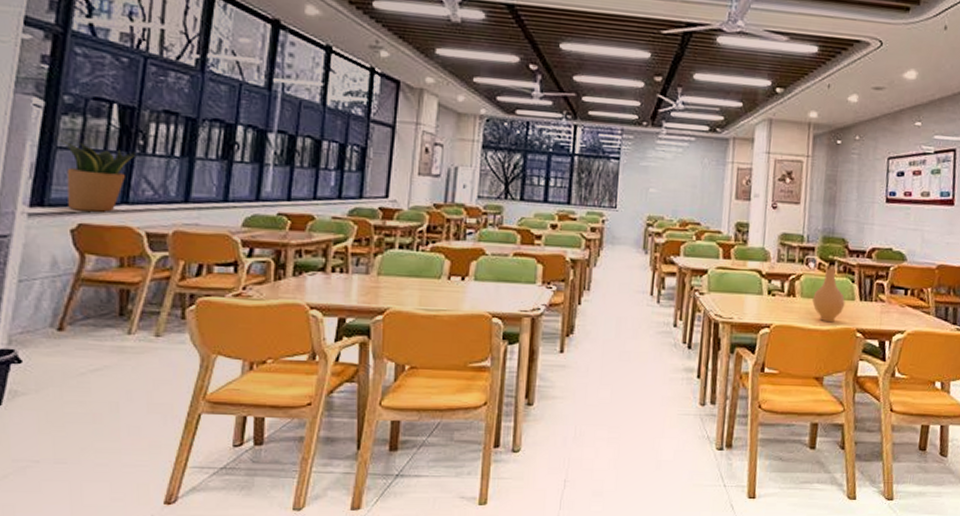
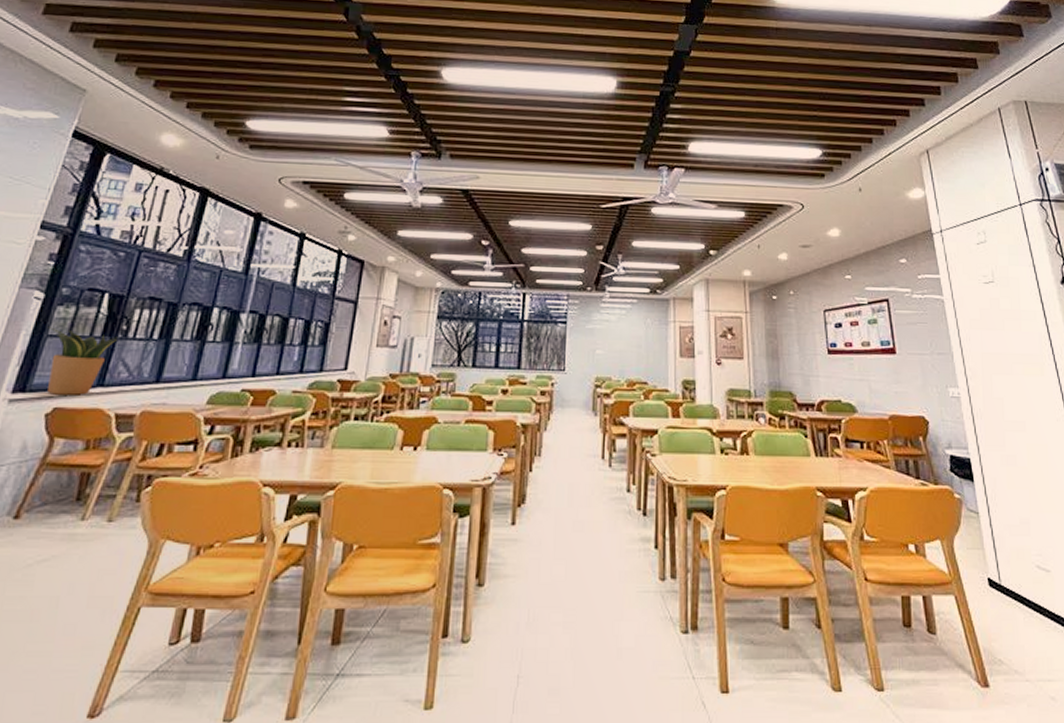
vase: present [812,268,845,323] -> none [767,424,801,482]

